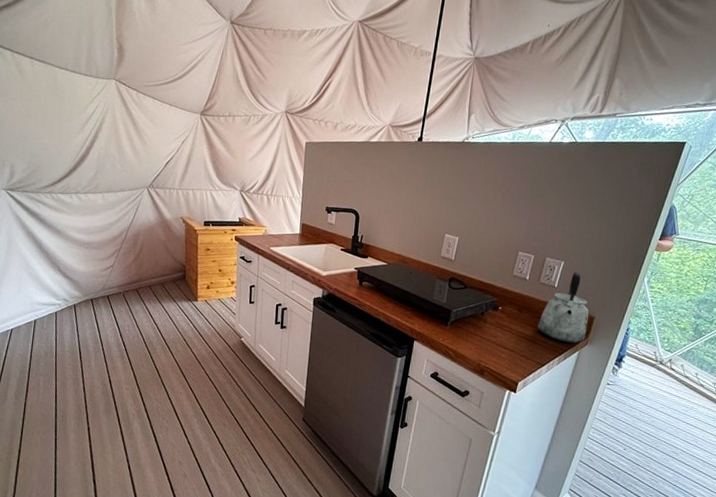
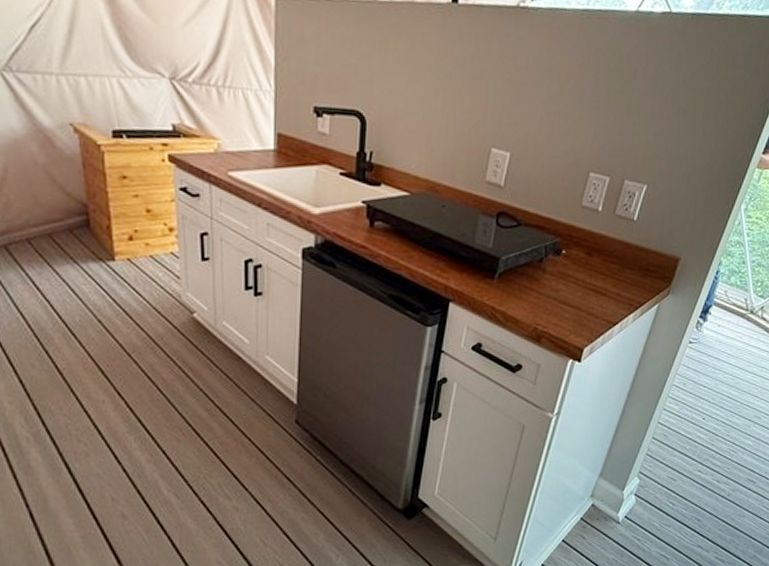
kettle: present [537,272,589,344] -> none [610,199,673,294]

